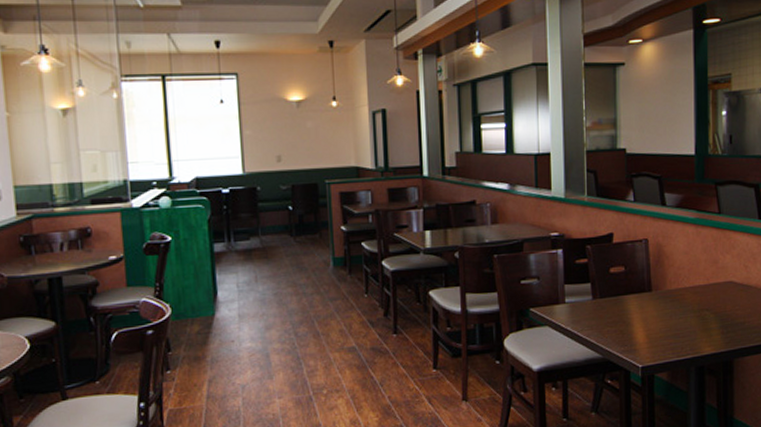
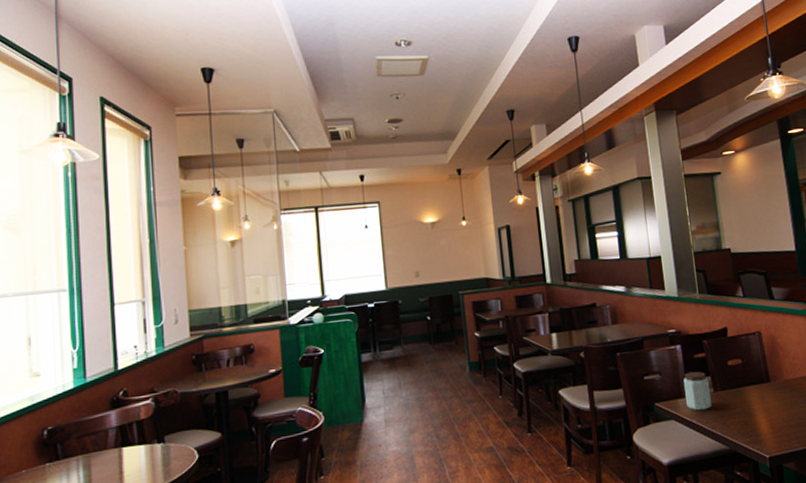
peanut butter: none [562,277,590,318] -> present [684,371,713,411]

